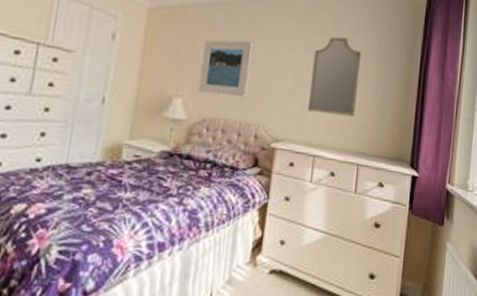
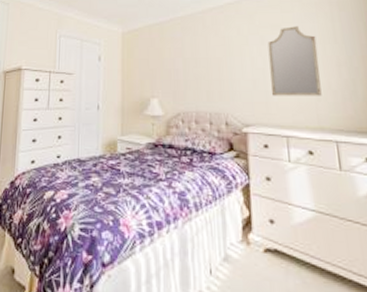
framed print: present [198,40,253,98] -> none [168,44,212,92]

